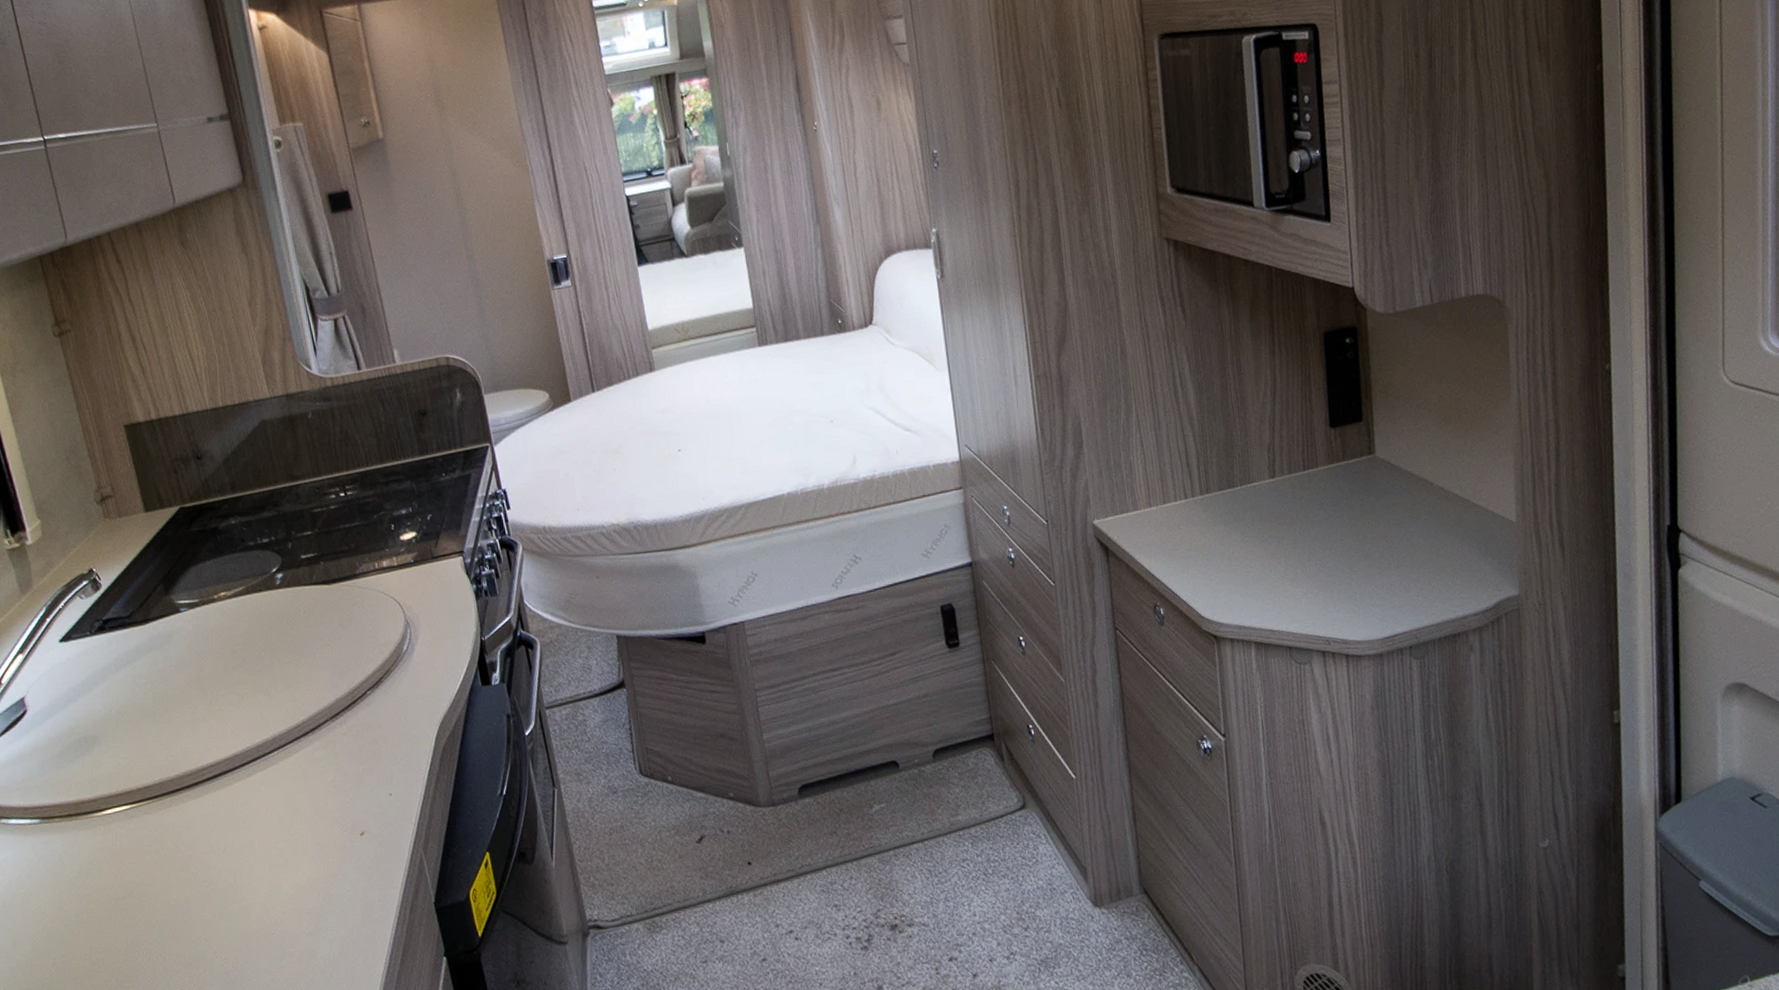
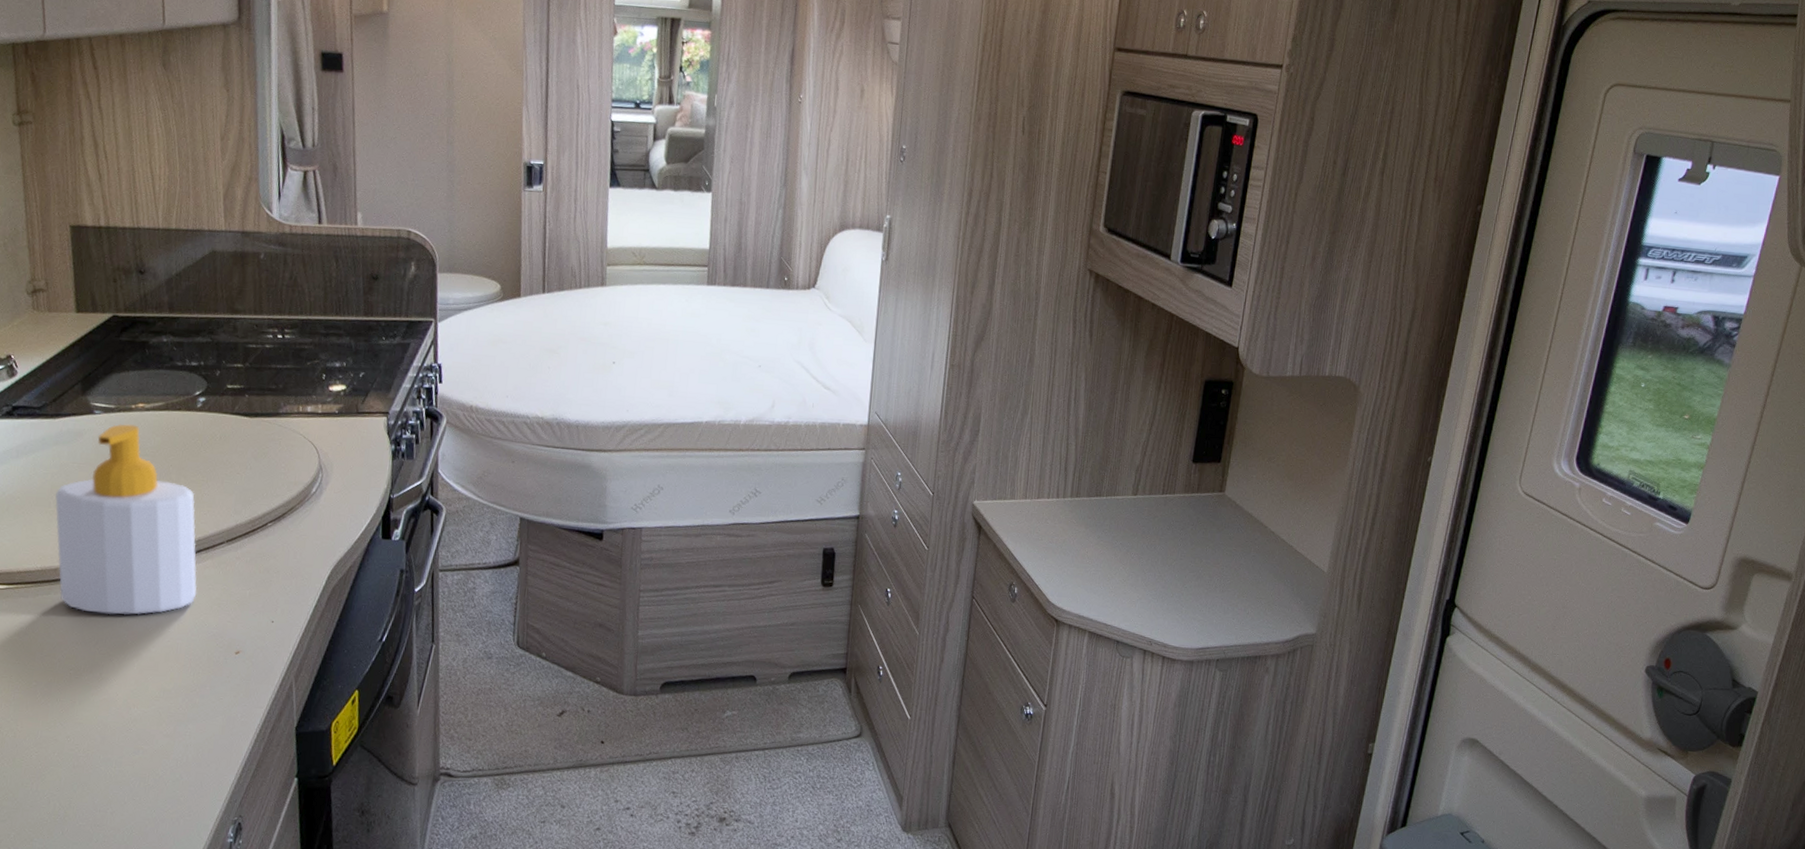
soap bottle: none [159,615,312,818] -> present [55,423,197,615]

